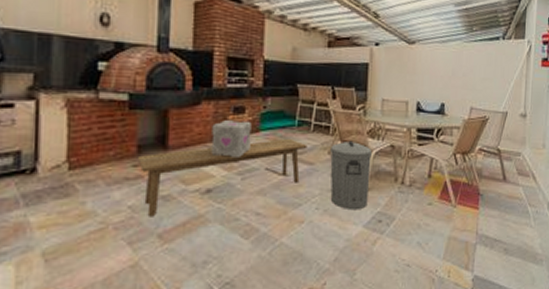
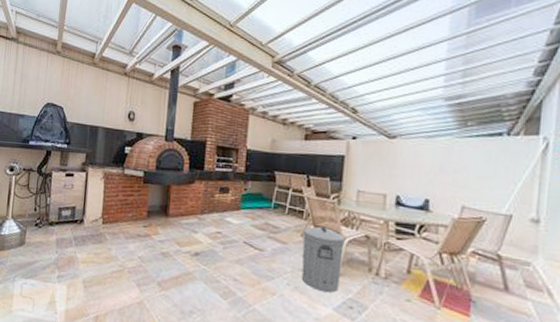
bench: present [138,138,308,217] -> none [147,218,282,268]
decorative cube: present [211,120,252,159] -> none [200,197,234,231]

